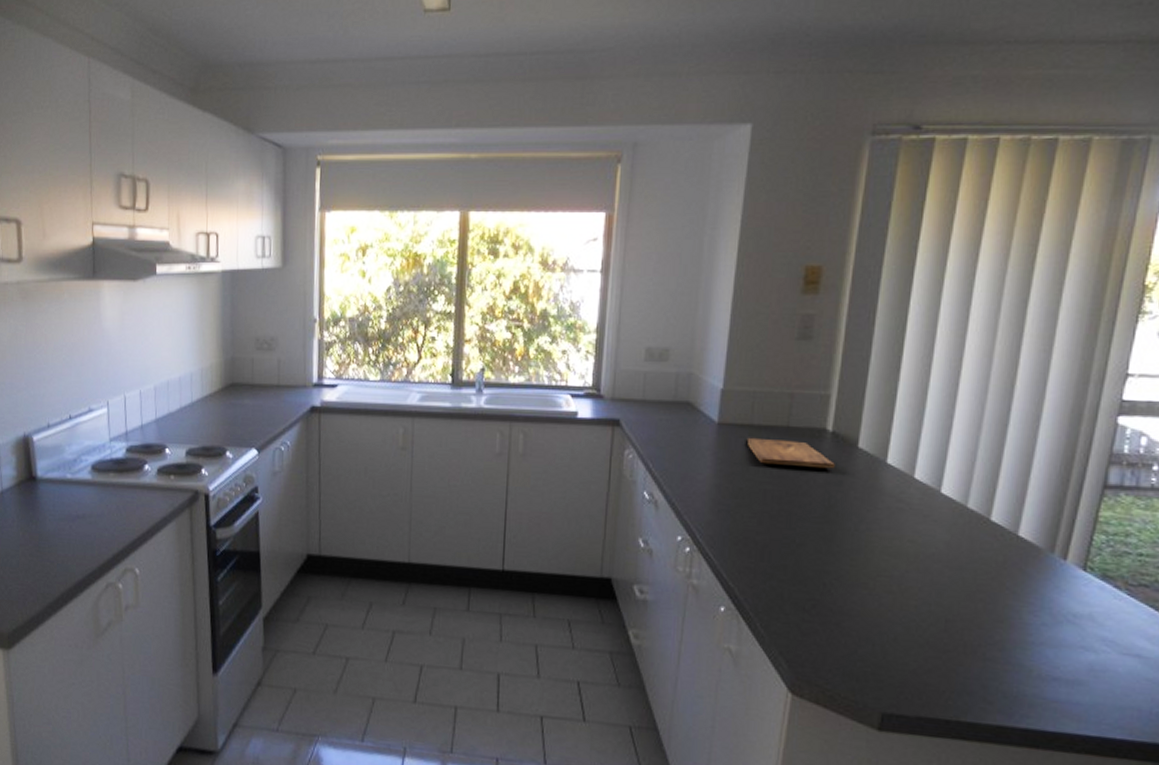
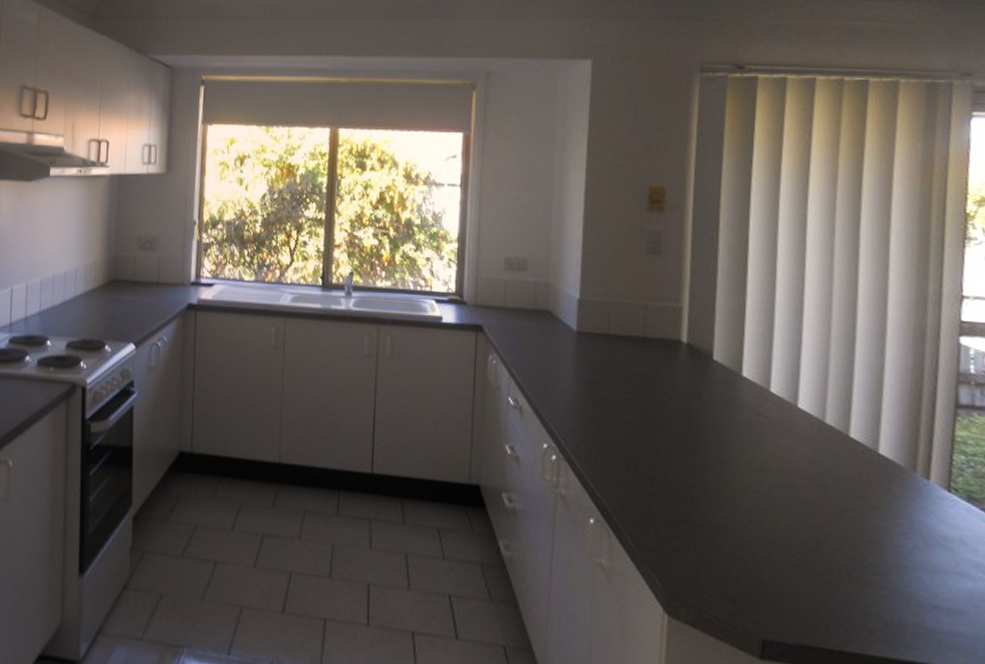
cutting board: present [746,437,835,469] -> none [605,346,692,380]

